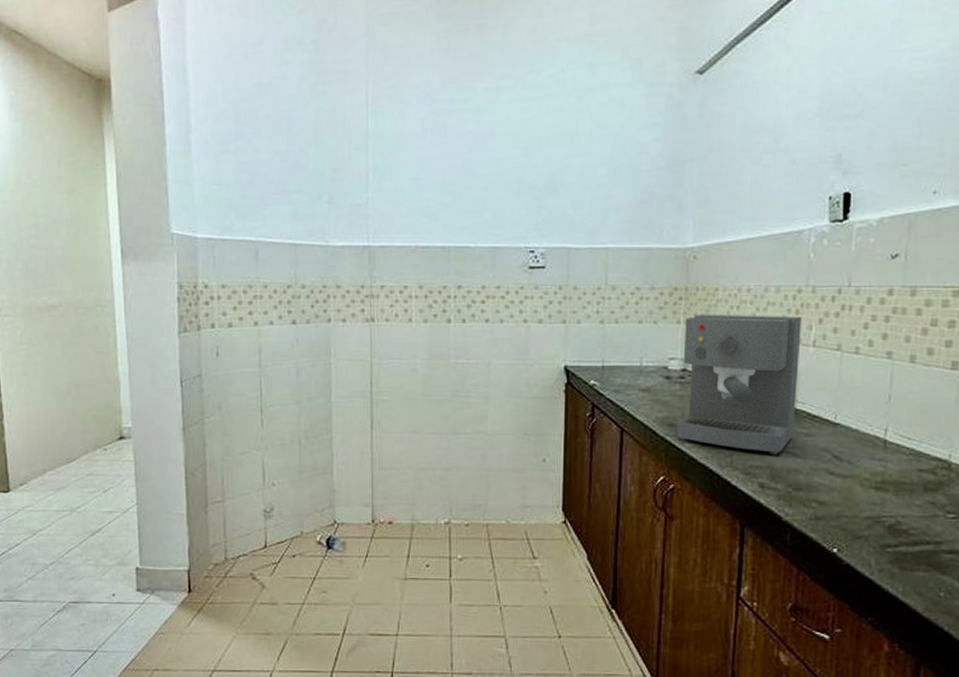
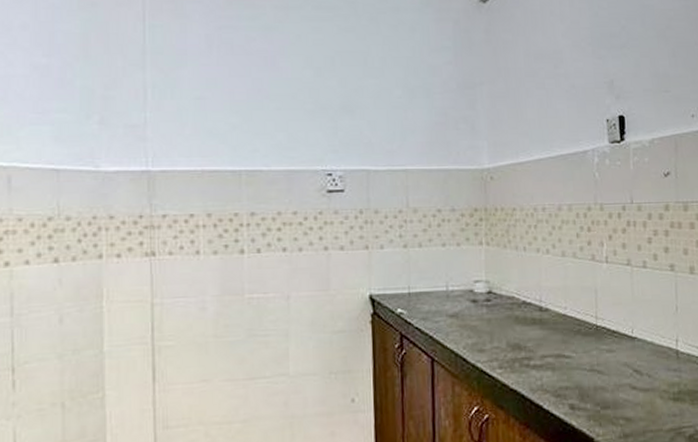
coffee maker: present [676,313,802,455] -> none [486,233,597,375]

